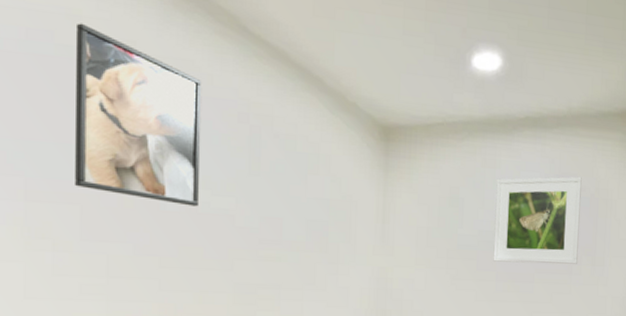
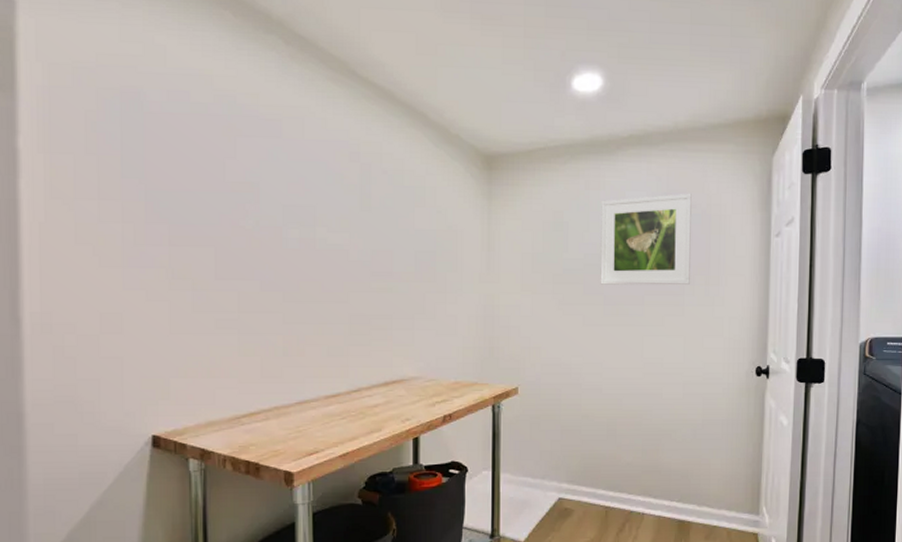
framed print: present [74,23,201,207] -> none [207,82,317,243]

